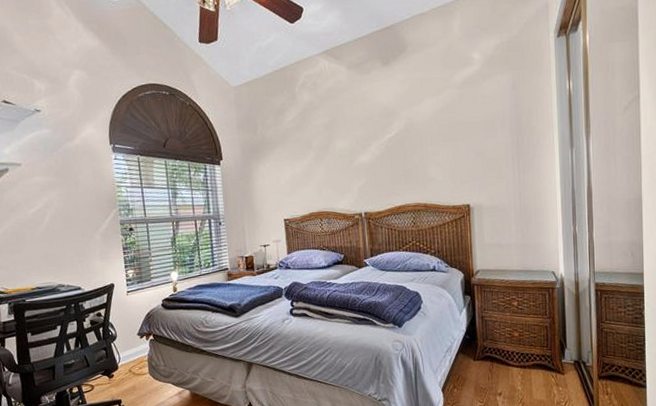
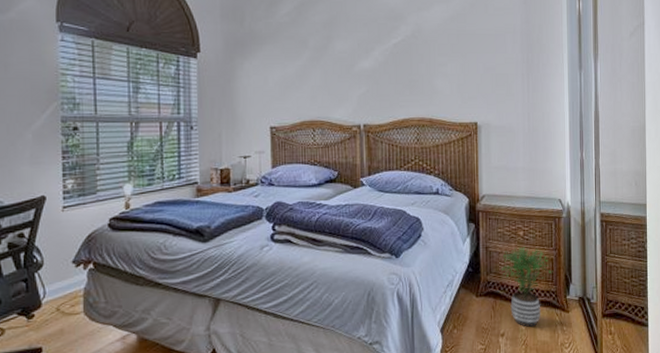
potted plant: none [497,316,548,387] -> present [502,247,553,327]

